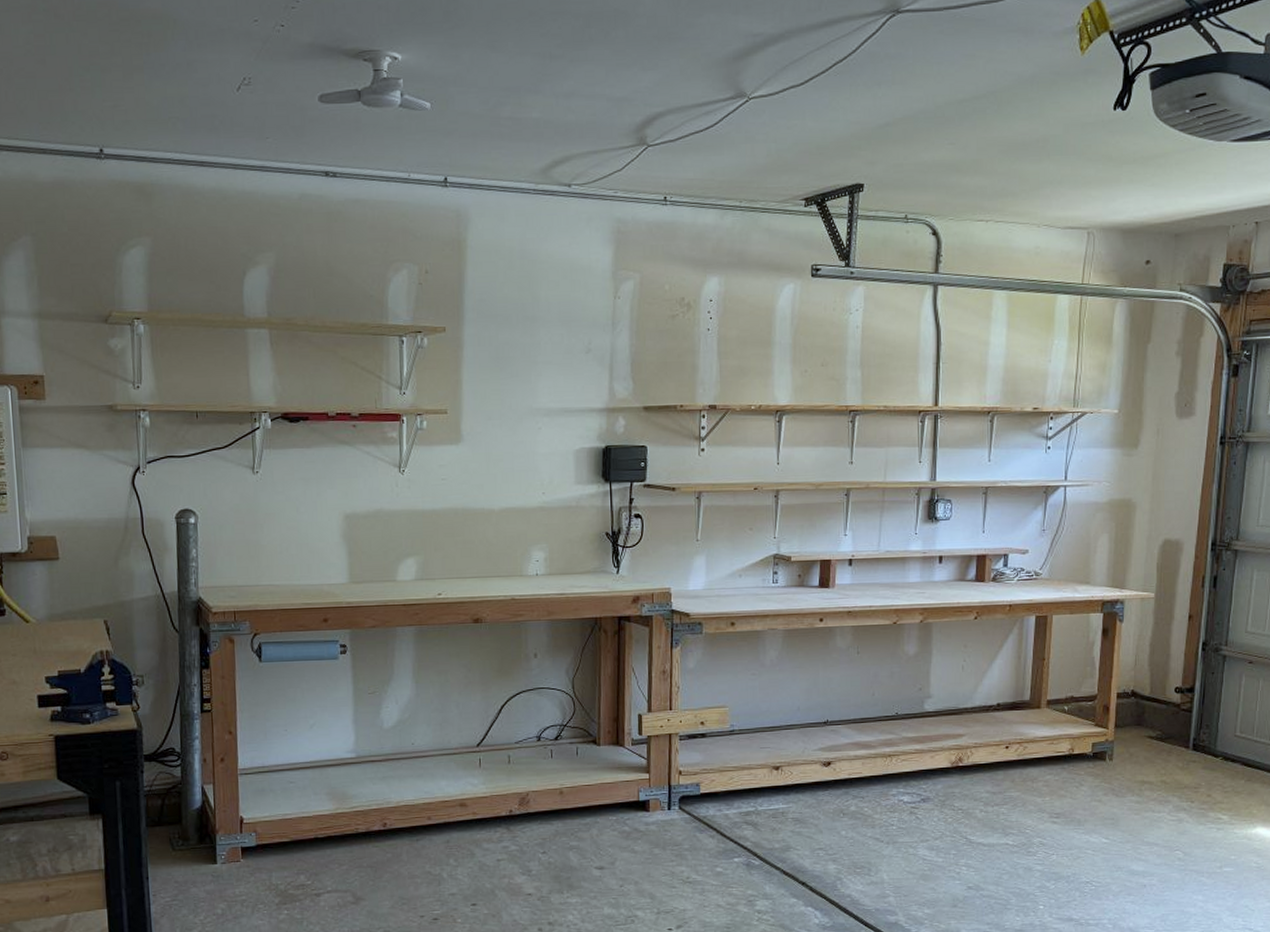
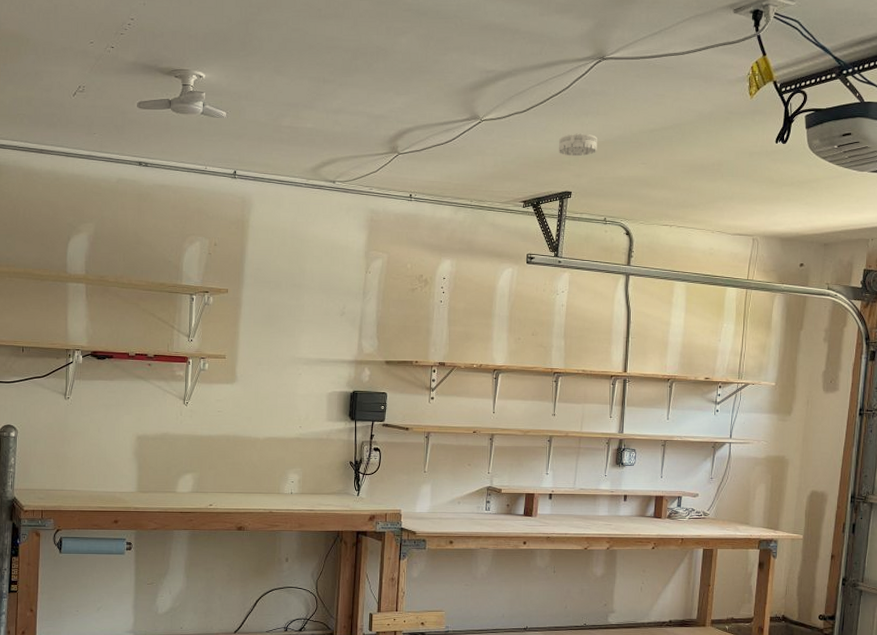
smoke detector: none [845,109,894,139] -> present [558,133,597,157]

